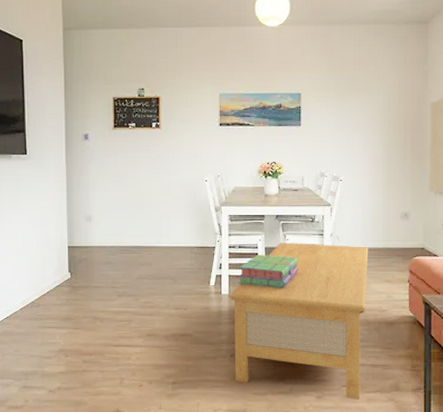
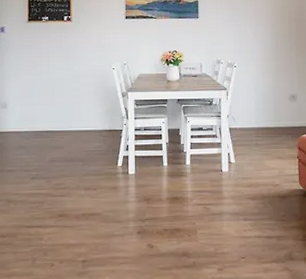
coffee table: present [229,243,369,399] -> none [135,124,262,270]
stack of books: present [238,254,299,288] -> none [143,136,199,167]

